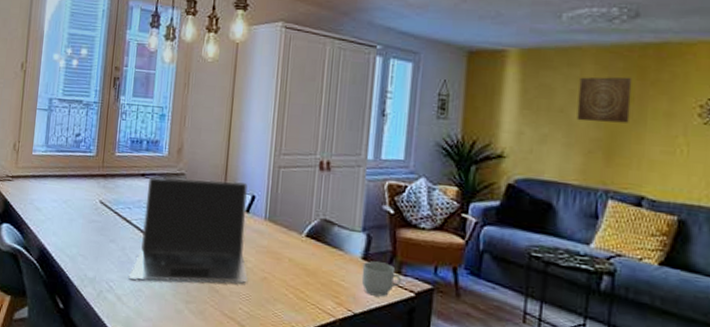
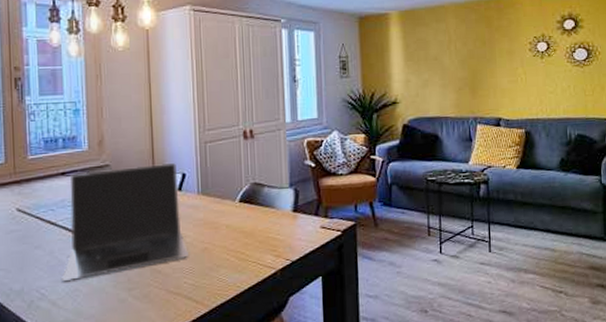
mug: present [361,260,401,297] -> none [294,211,329,242]
wall art: present [577,77,633,123] -> none [446,26,484,65]

